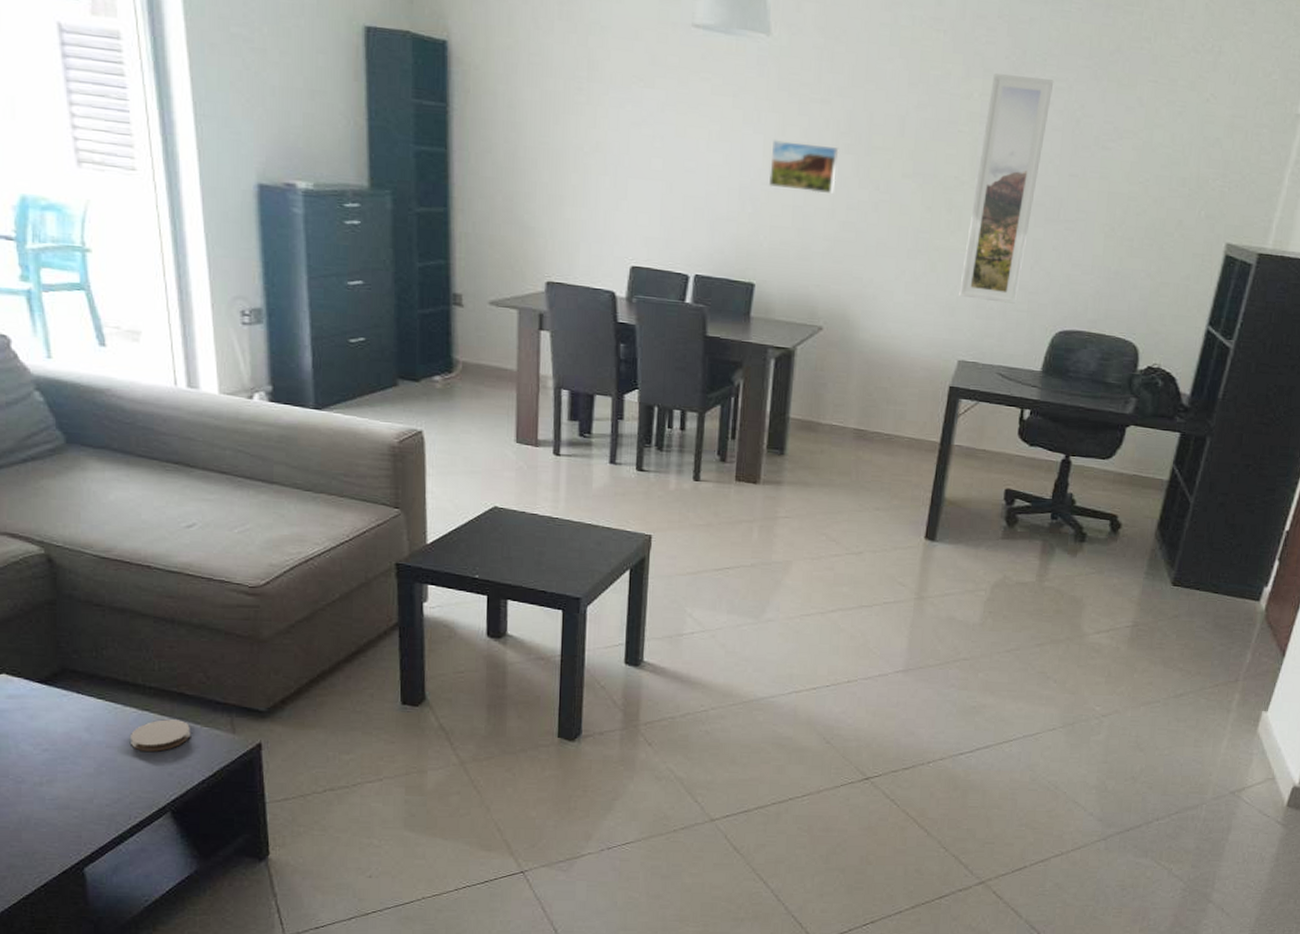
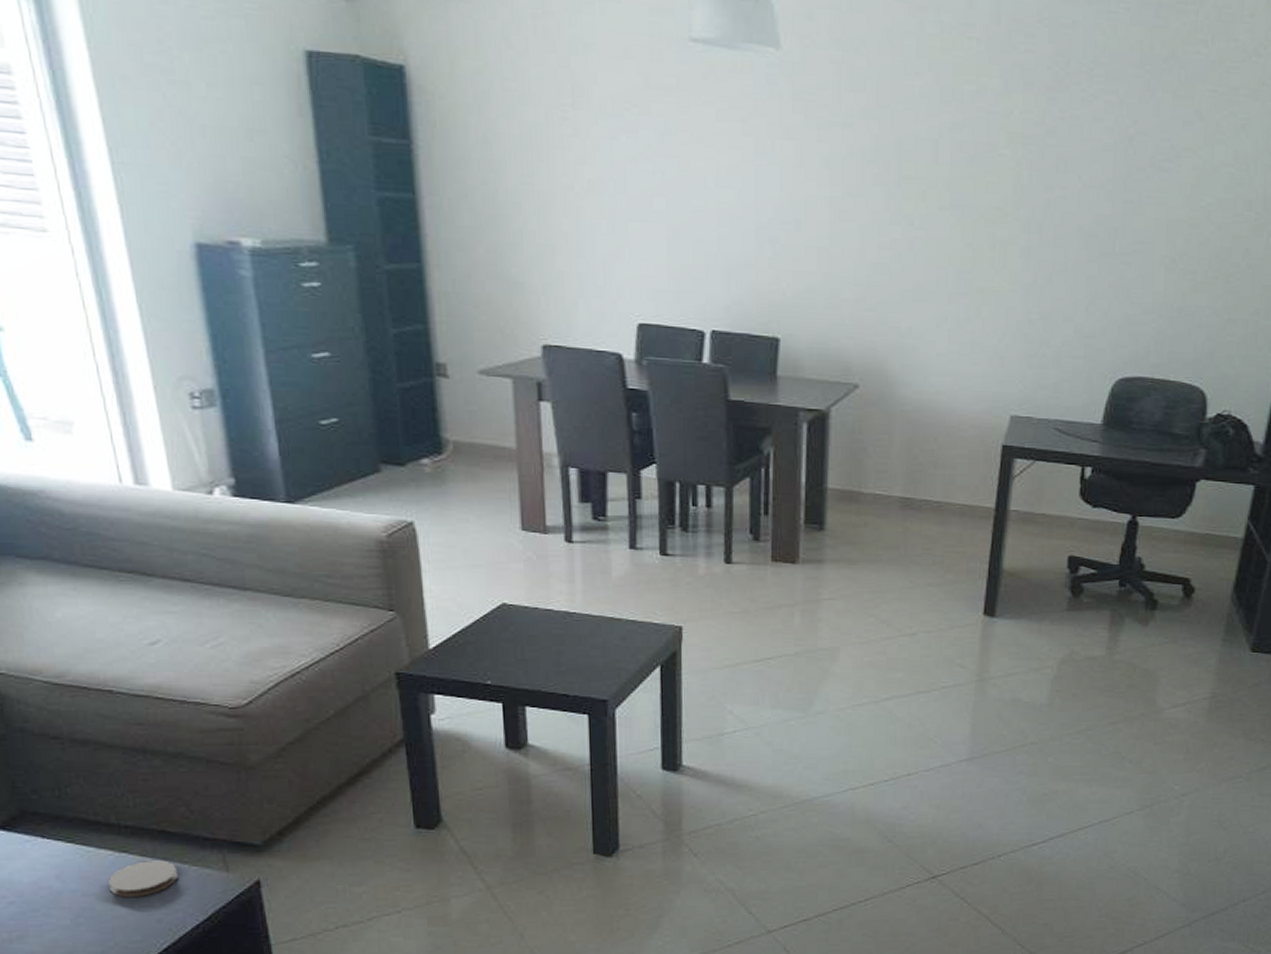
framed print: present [769,139,839,193] -> none [789,170,866,232]
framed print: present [959,73,1054,304] -> none [1008,87,1103,350]

